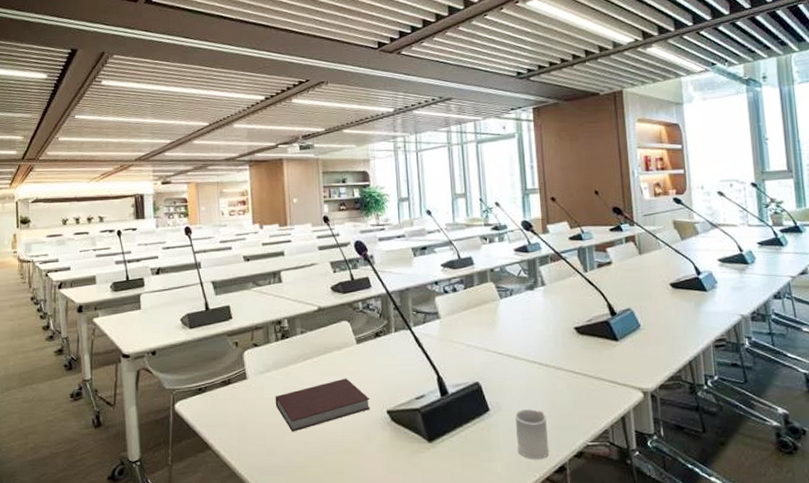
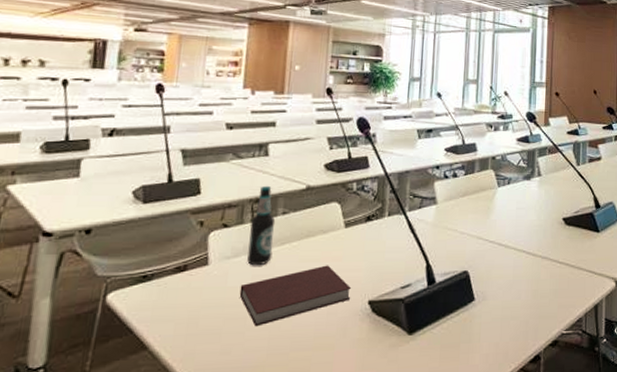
bottle: none [275,308,297,380] -> present [247,185,276,266]
cup: present [515,409,550,459] -> none [497,299,528,349]

